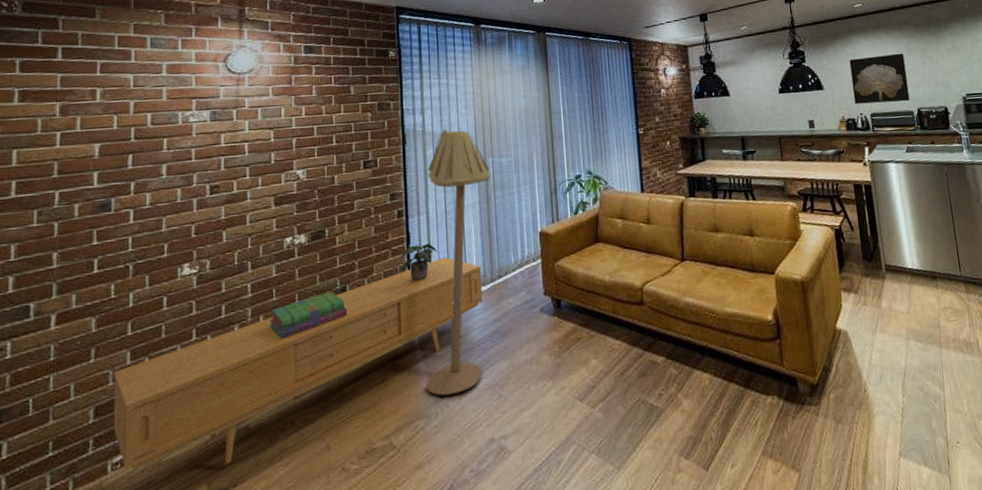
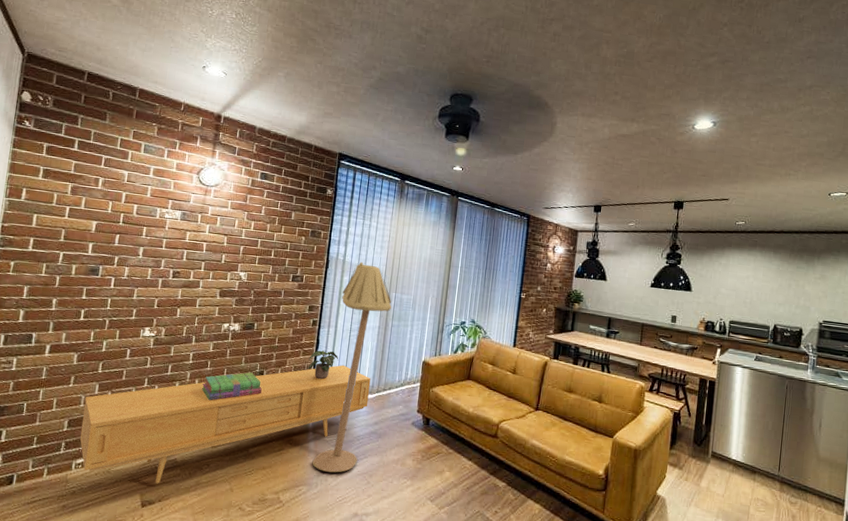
wall art: present [849,53,910,104] -> none [717,269,773,317]

